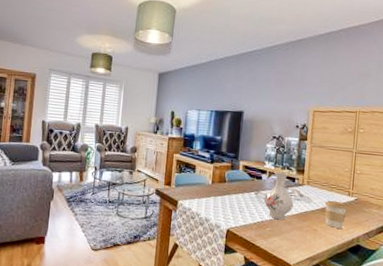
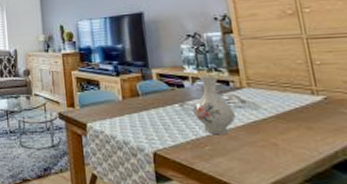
coffee cup: present [324,200,347,230] -> none [278,103,316,141]

